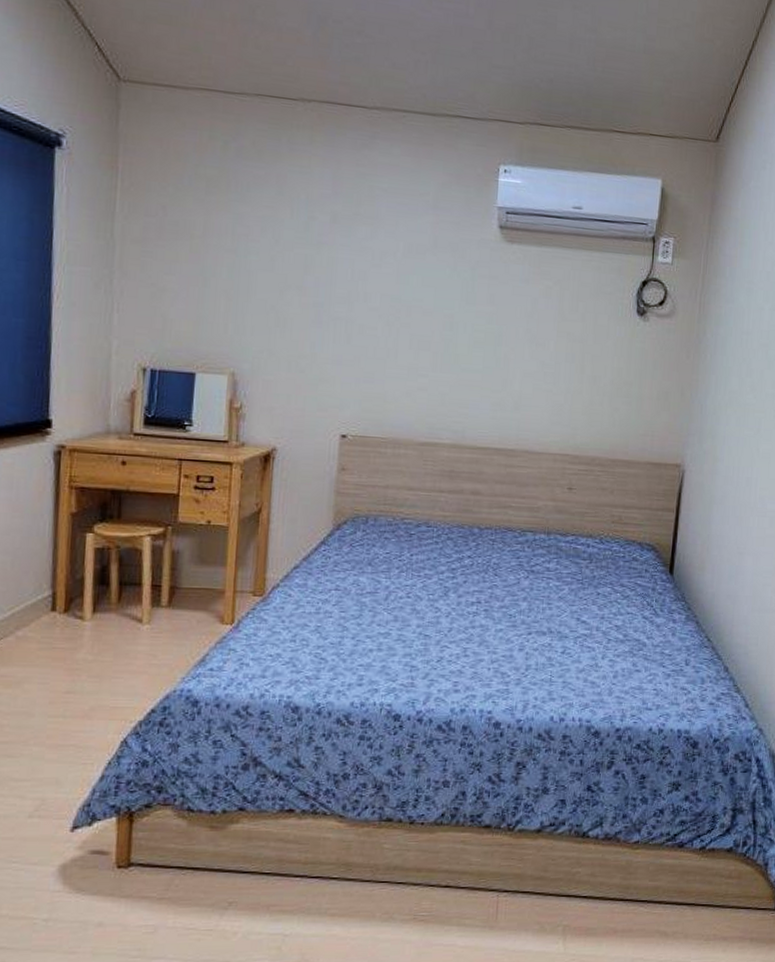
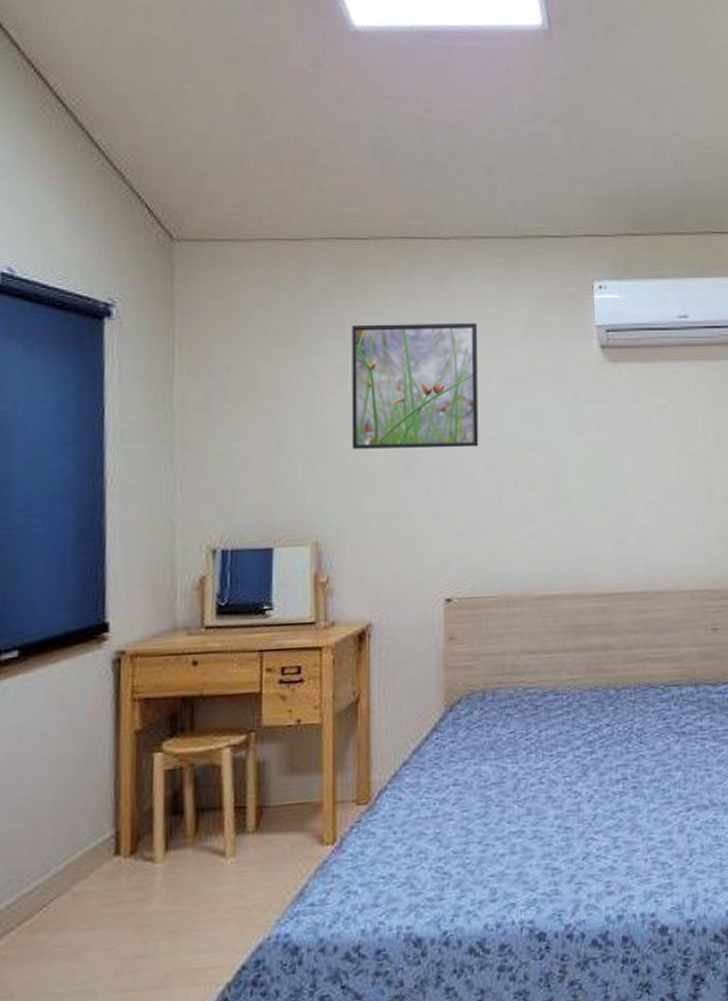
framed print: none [269,181,391,306] -> present [352,322,479,449]

